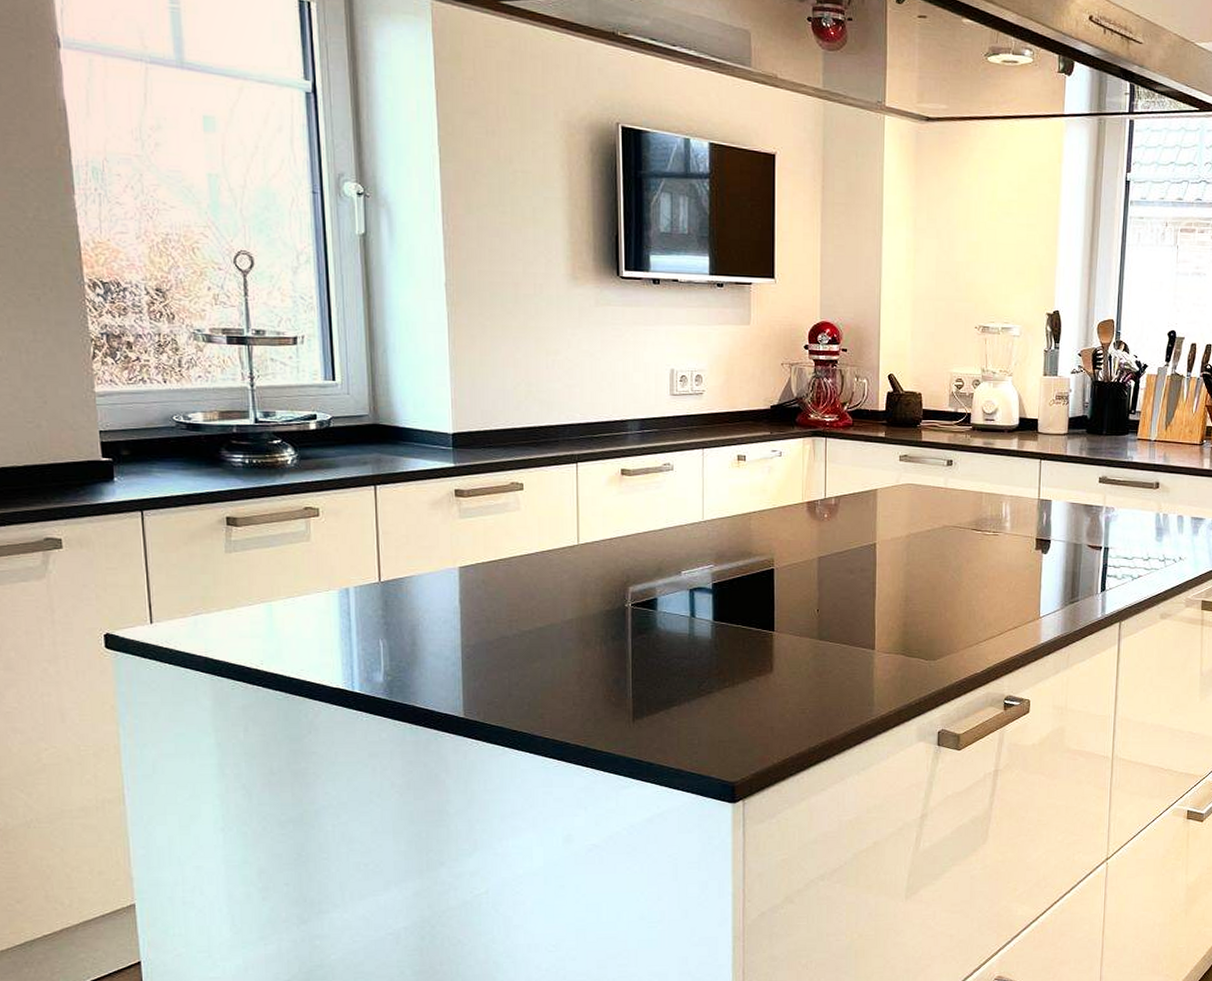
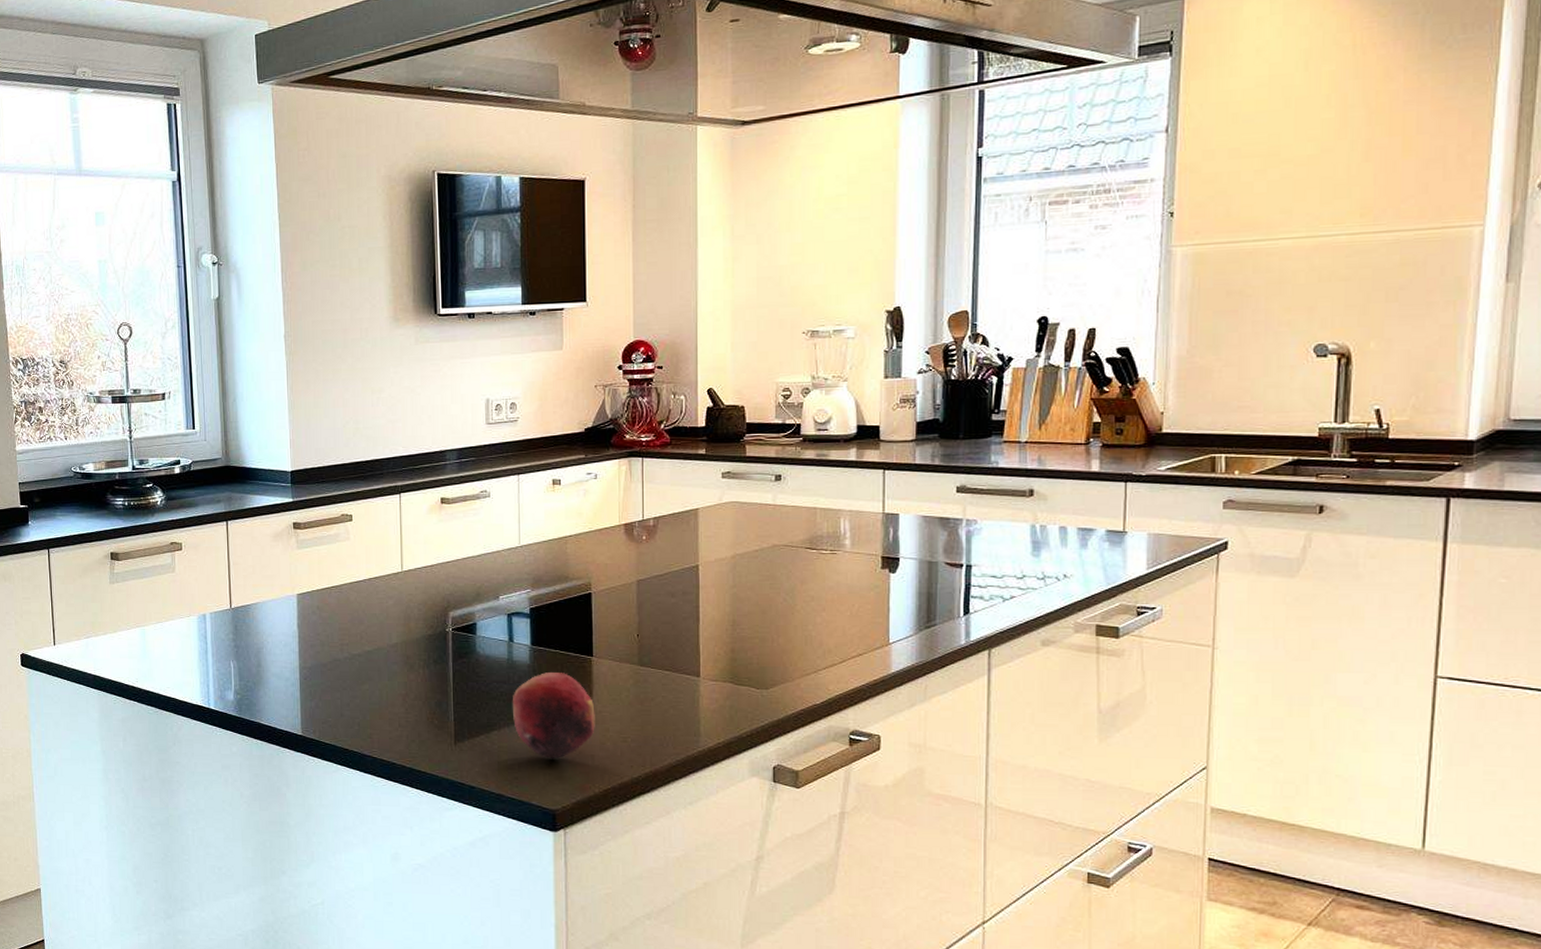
fruit: none [692,647,775,733] -> present [512,672,595,760]

